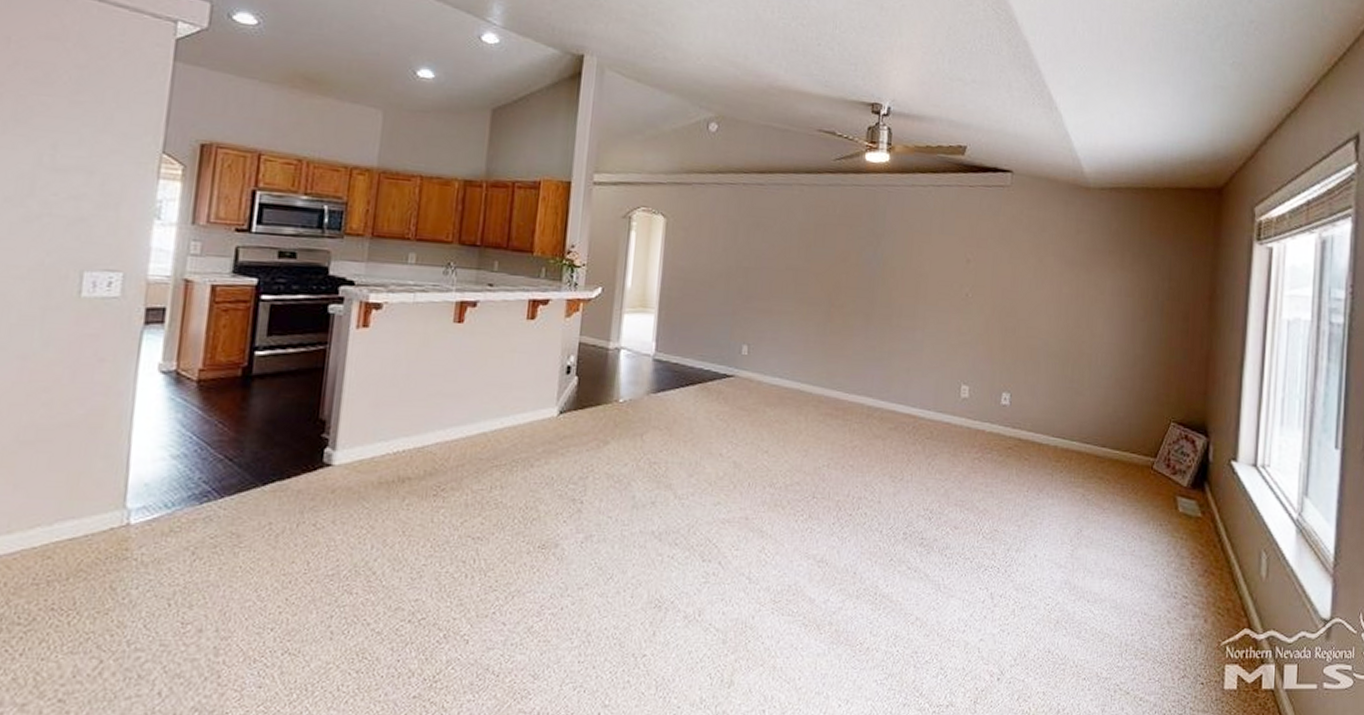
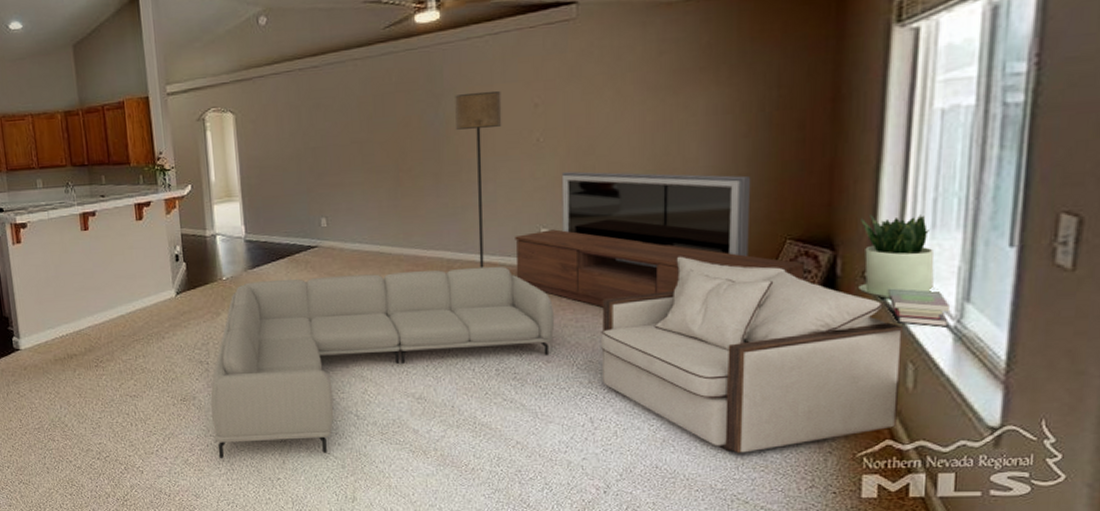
sectional sofa: none [572,408,967,628] -> present [210,266,555,459]
floor lamp: none [892,238,938,420] -> present [455,91,502,268]
tv stand: none [934,387,1184,474] -> present [515,229,804,308]
television: none [981,330,1145,437] -> present [561,171,751,268]
armchair: none [1005,427,1260,638] -> present [601,256,904,453]
planter: none [1226,407,1286,488] -> present [858,215,940,299]
books: none [1247,478,1294,519] -> present [887,288,951,328]

